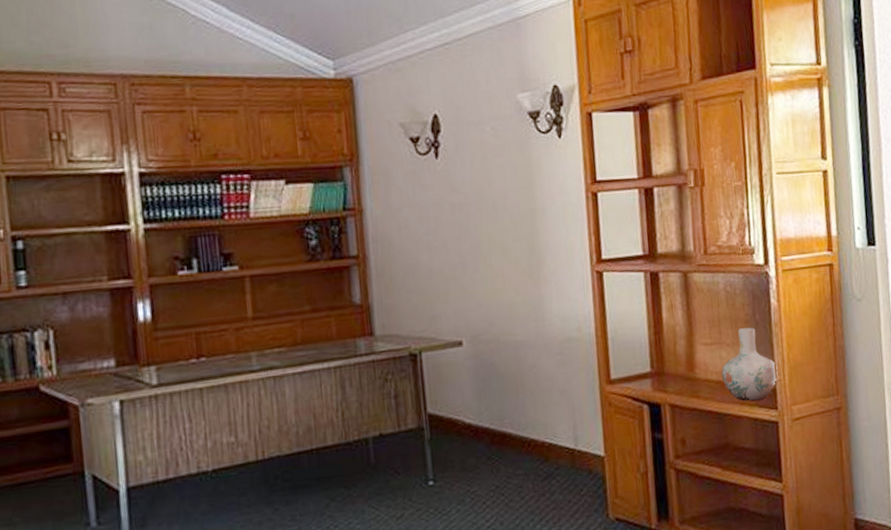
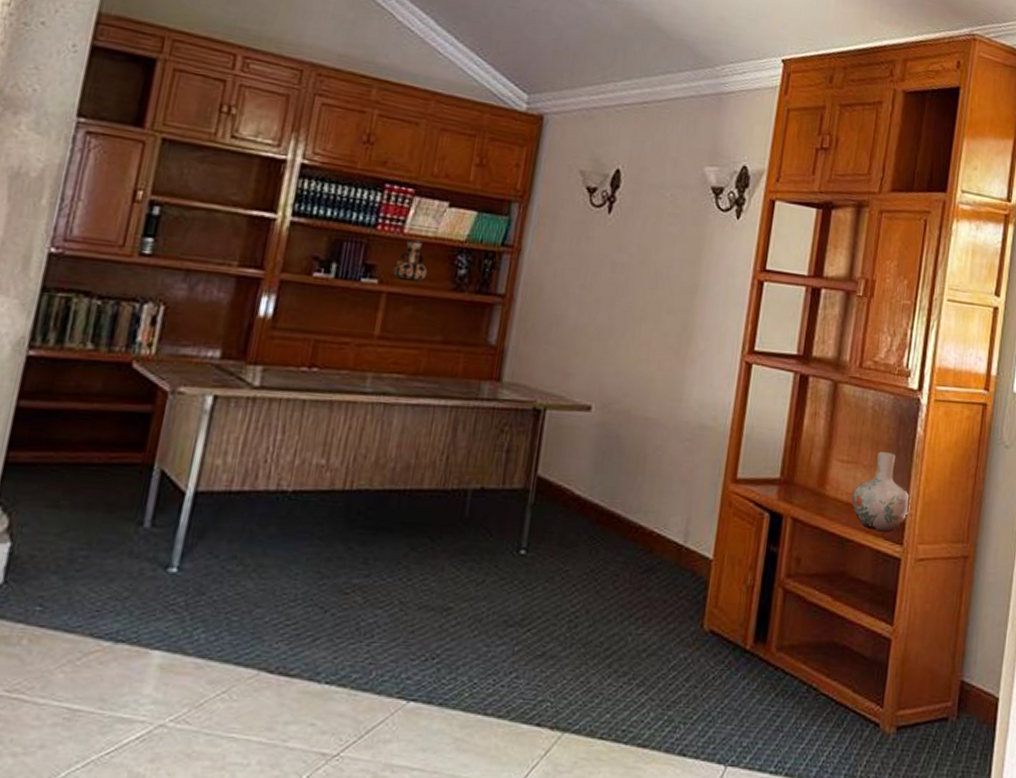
decorative vase: none [248,221,282,263] -> present [392,239,428,283]

